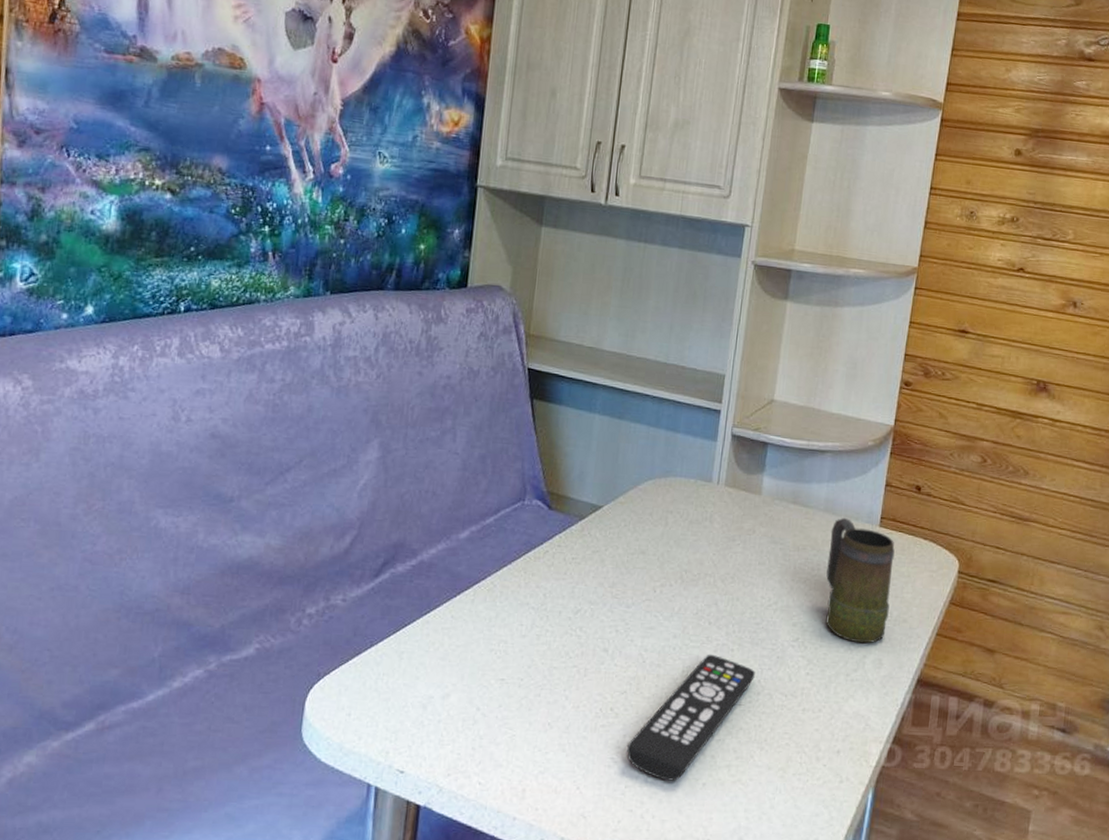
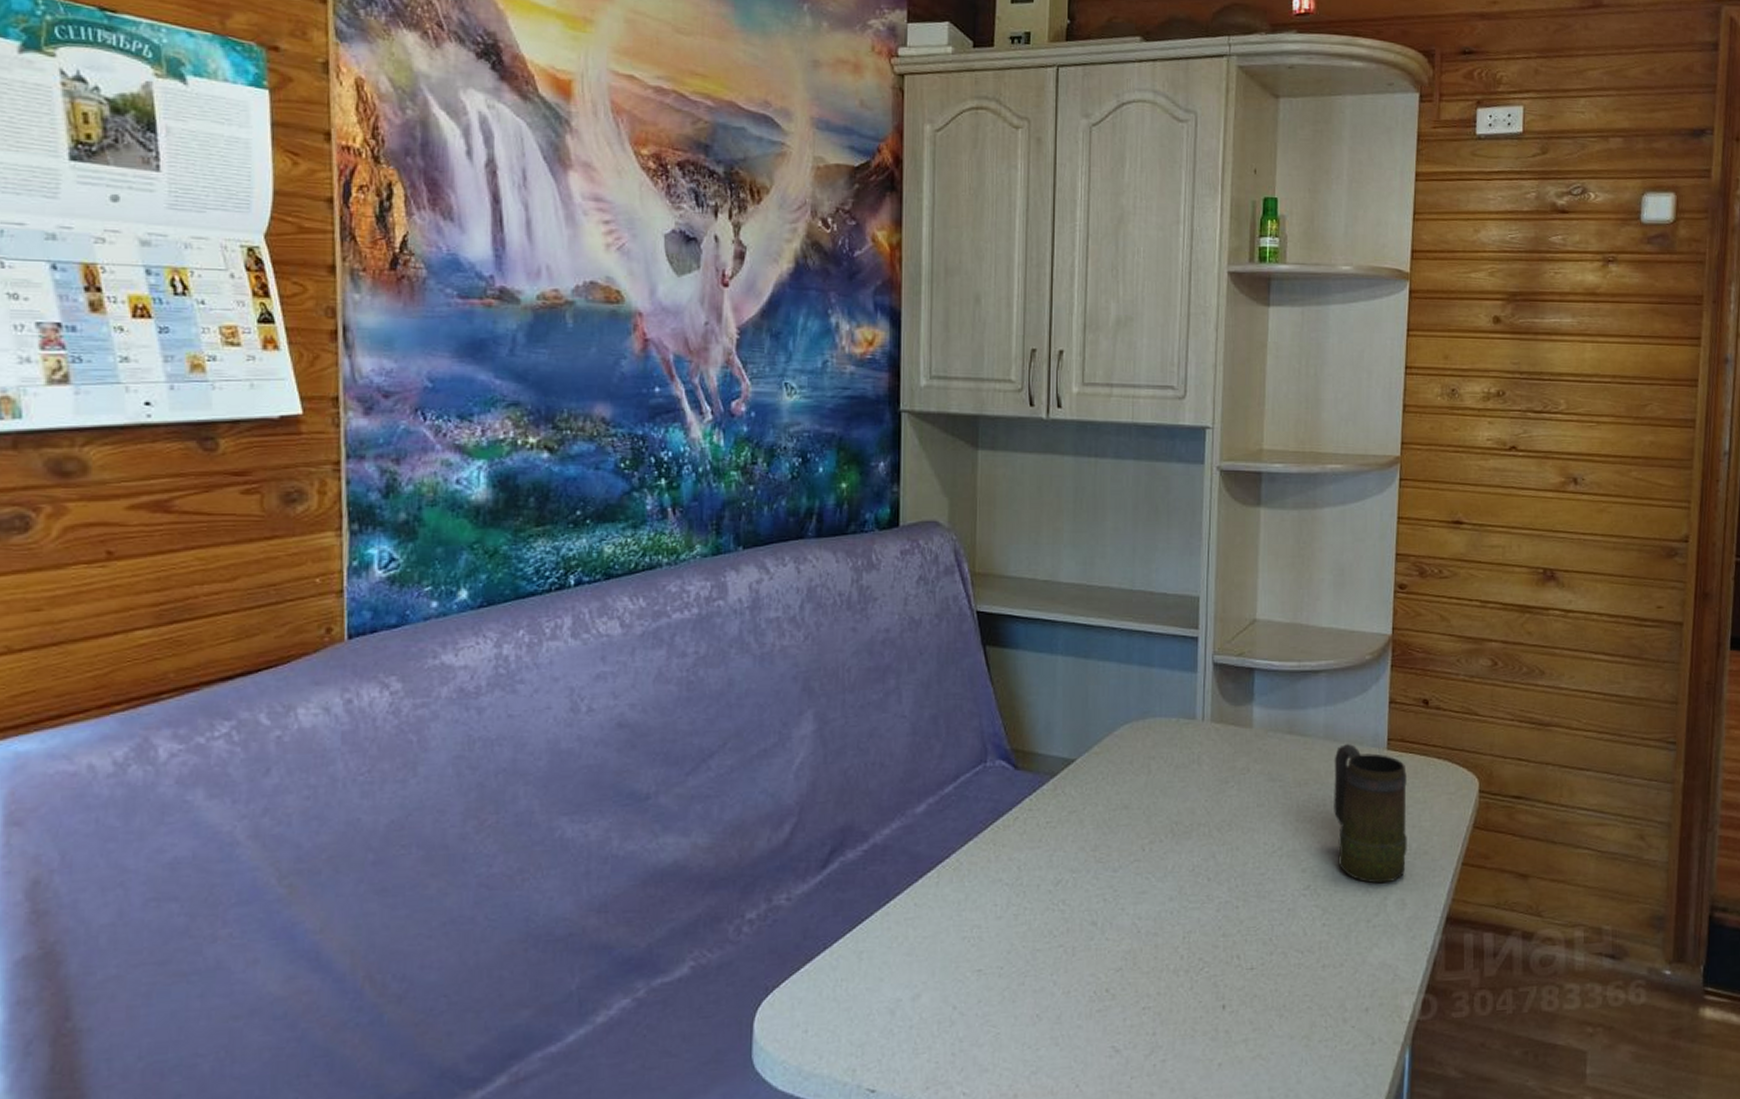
remote control: present [627,654,755,781] -> none [1129,914,1265,1066]

